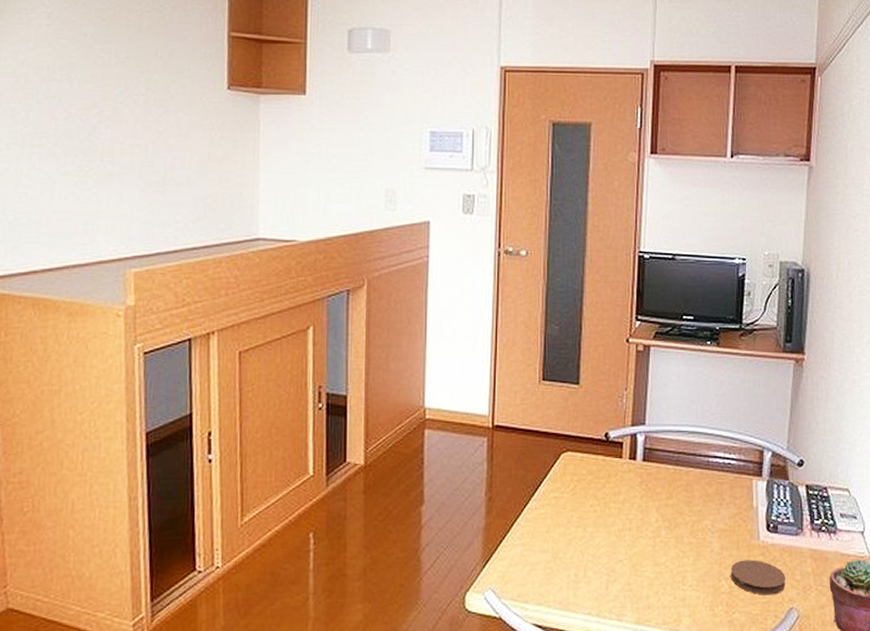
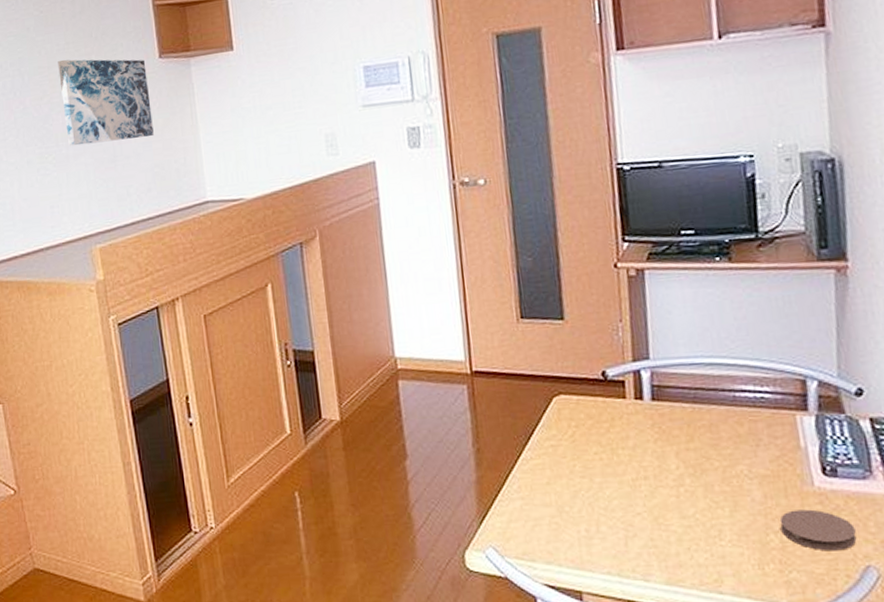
wall art: none [114,74,212,166] -> present [58,59,154,147]

